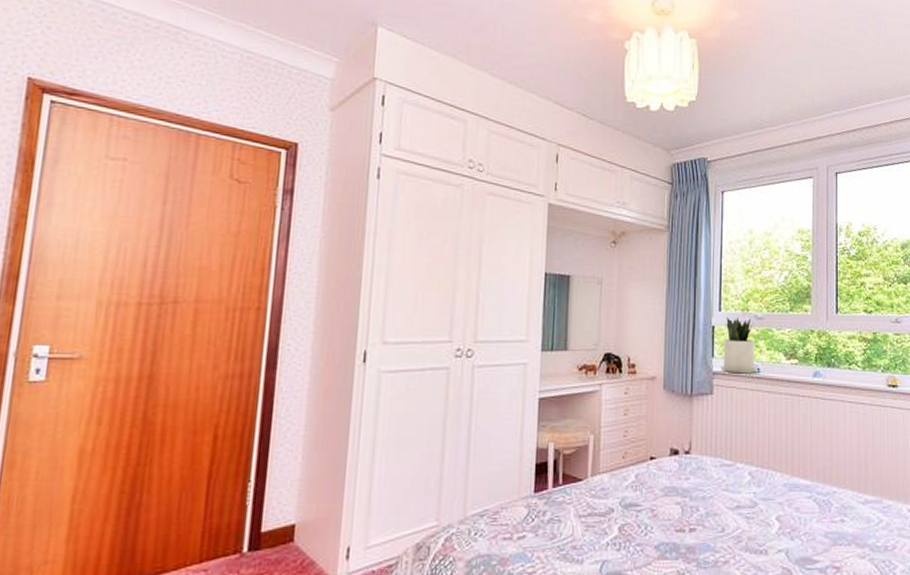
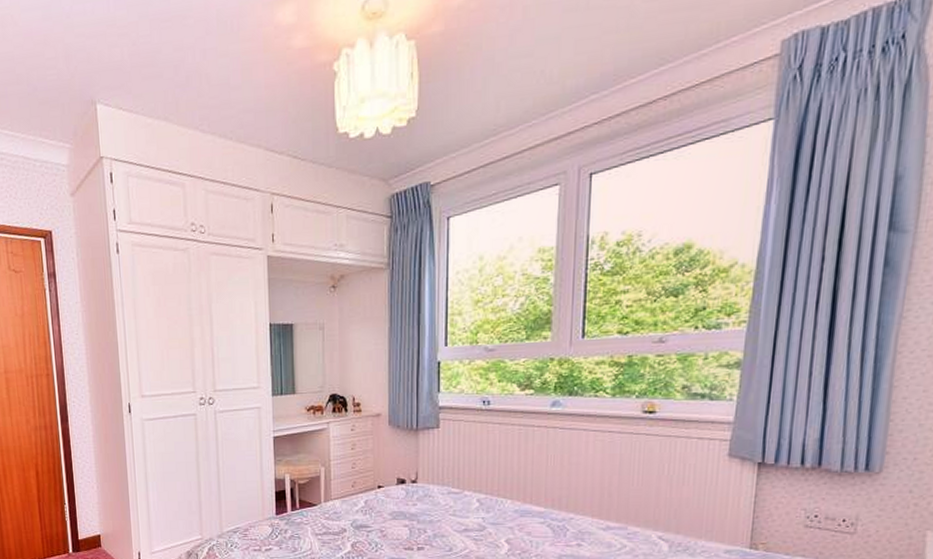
planter: present [720,317,758,374] -> none [447,351,488,407]

